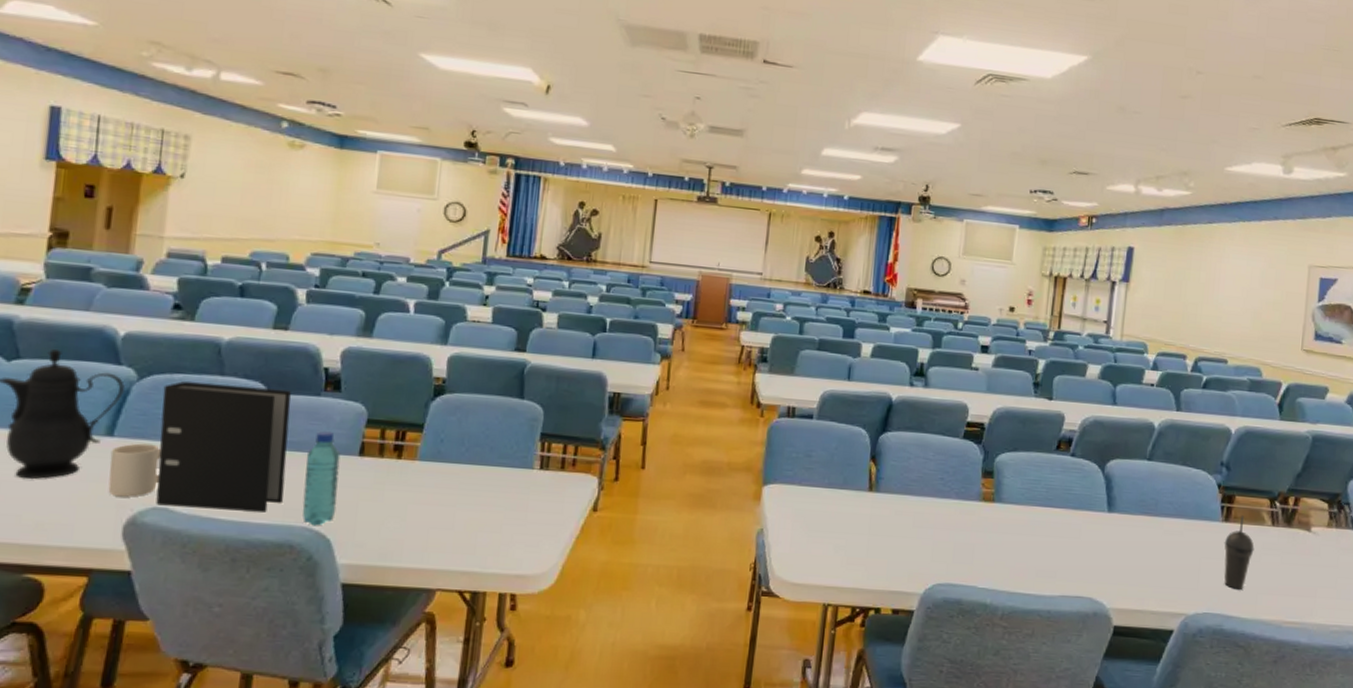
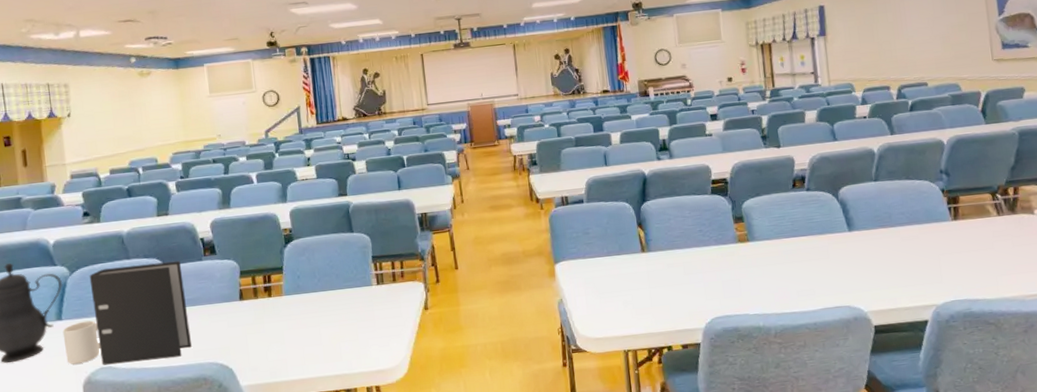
water bottle: present [302,431,341,526] -> none [201,286,232,361]
beverage cup: present [1224,515,1255,589] -> none [957,212,986,276]

